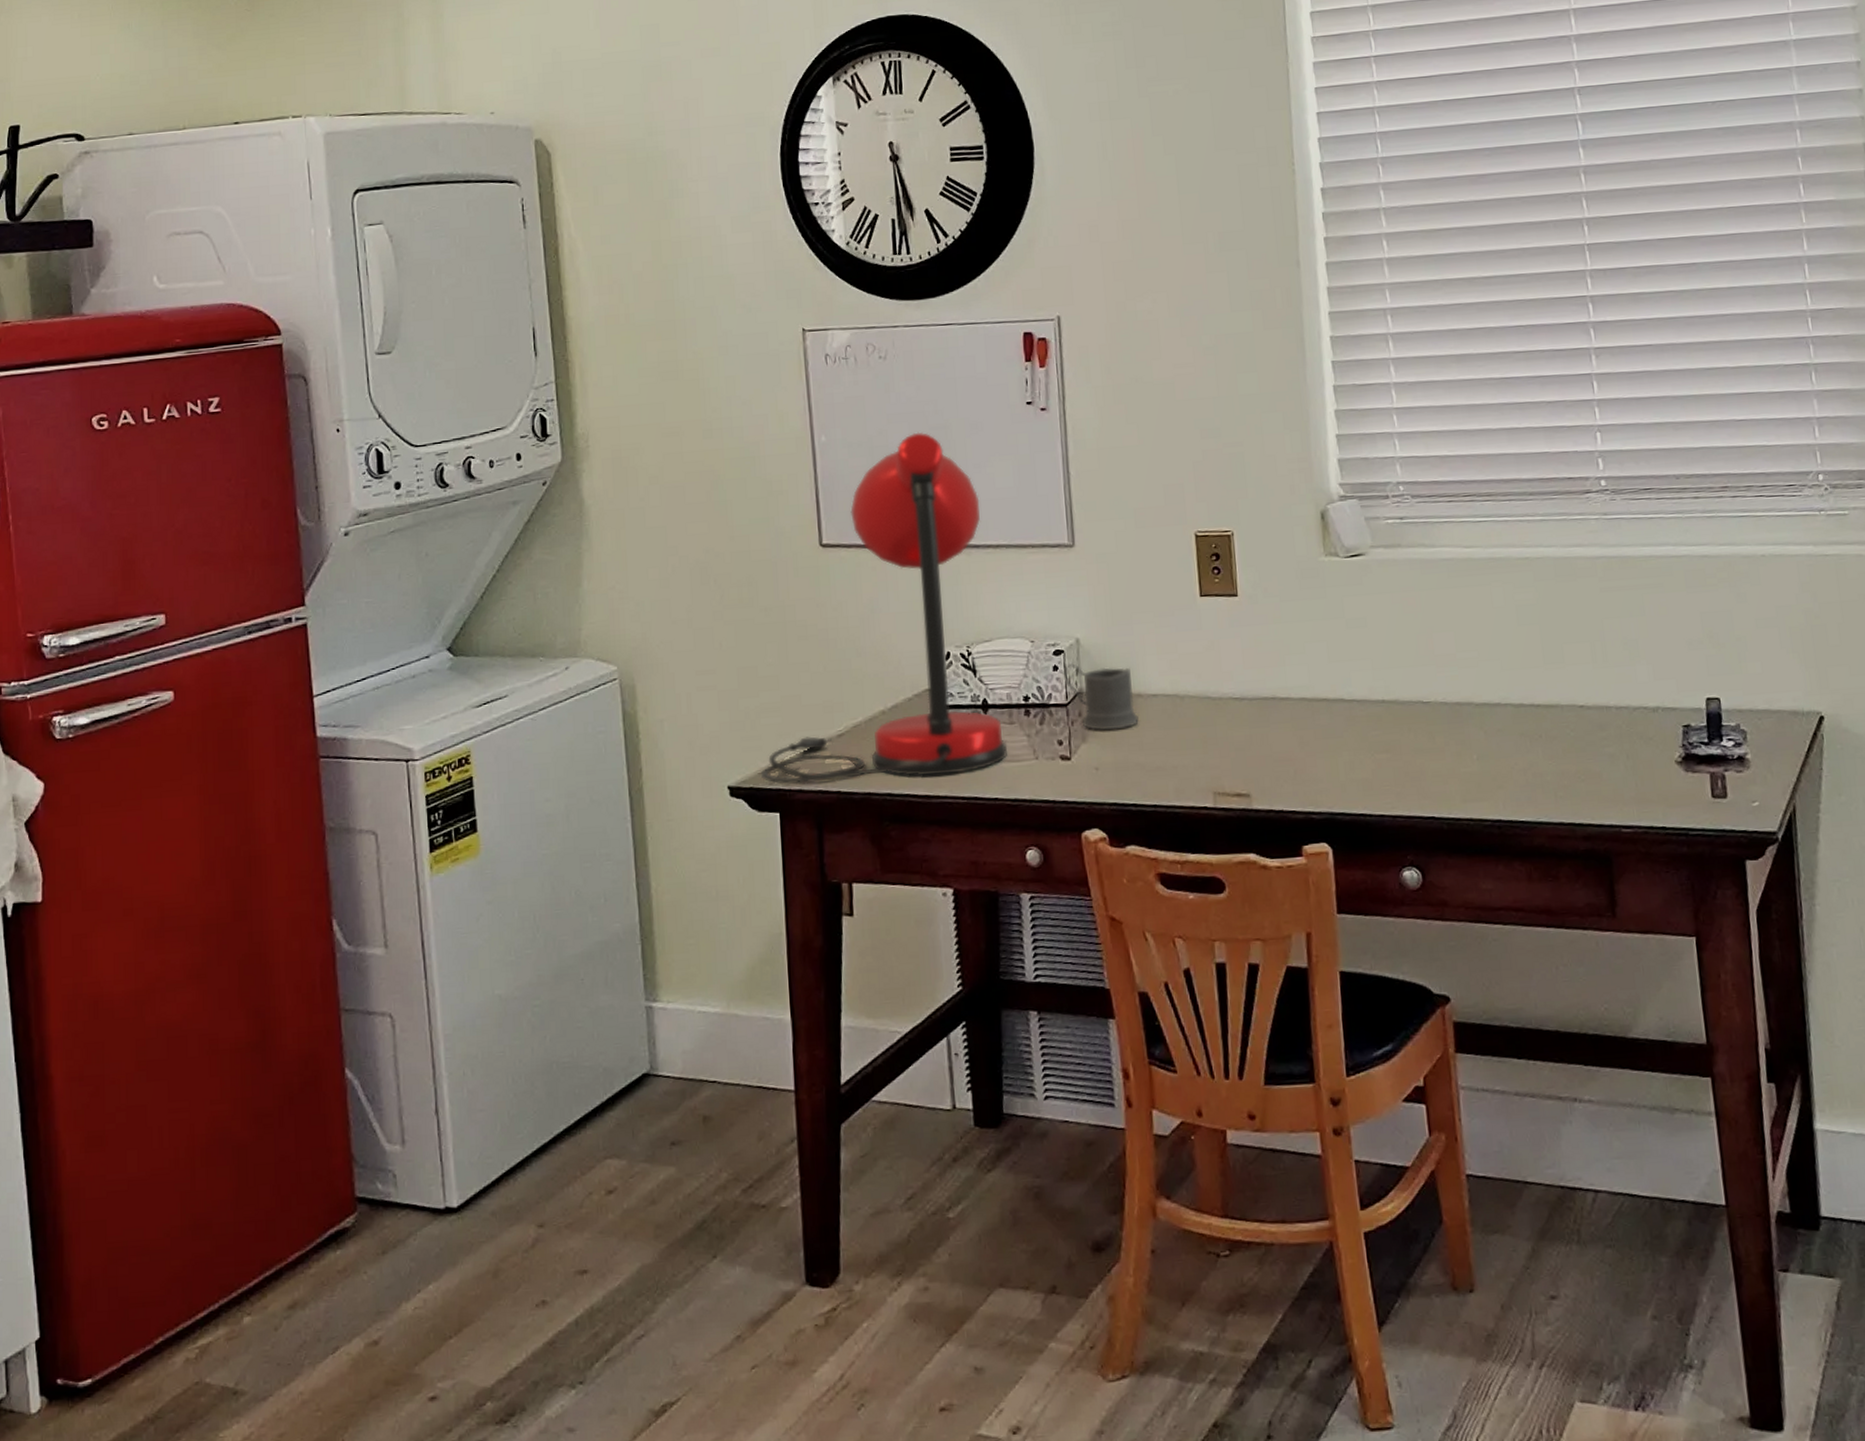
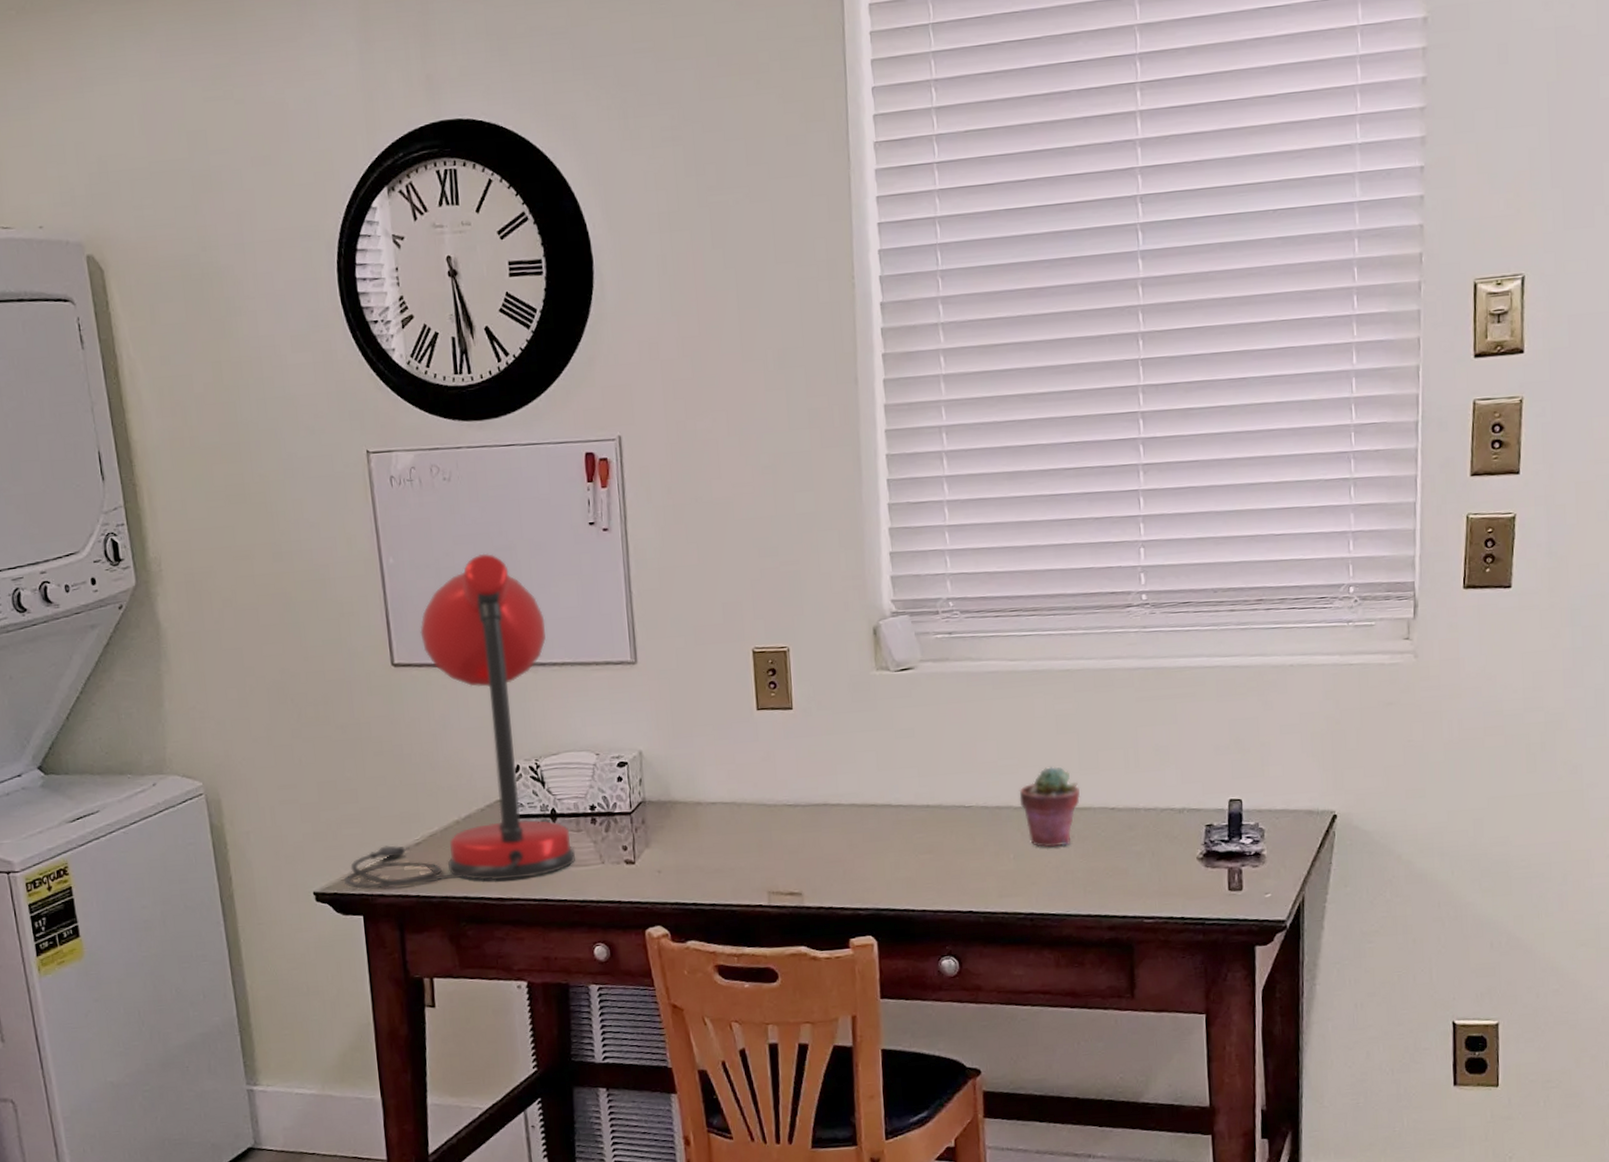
mug: present [1063,663,1139,731] -> none [627,774,699,837]
potted succulent: none [1480,659,1546,748] -> present [1019,766,1080,848]

